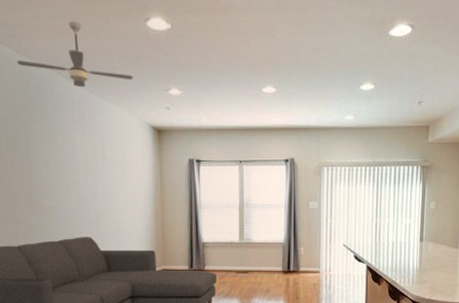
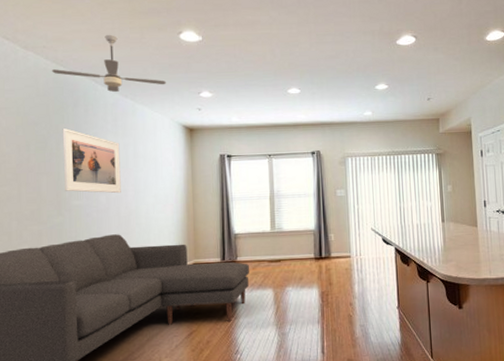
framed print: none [31,126,91,196] -> present [62,128,121,194]

